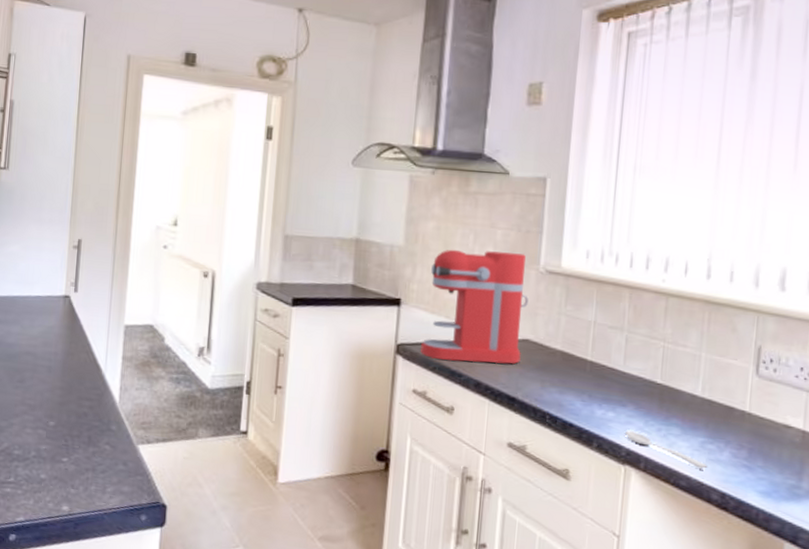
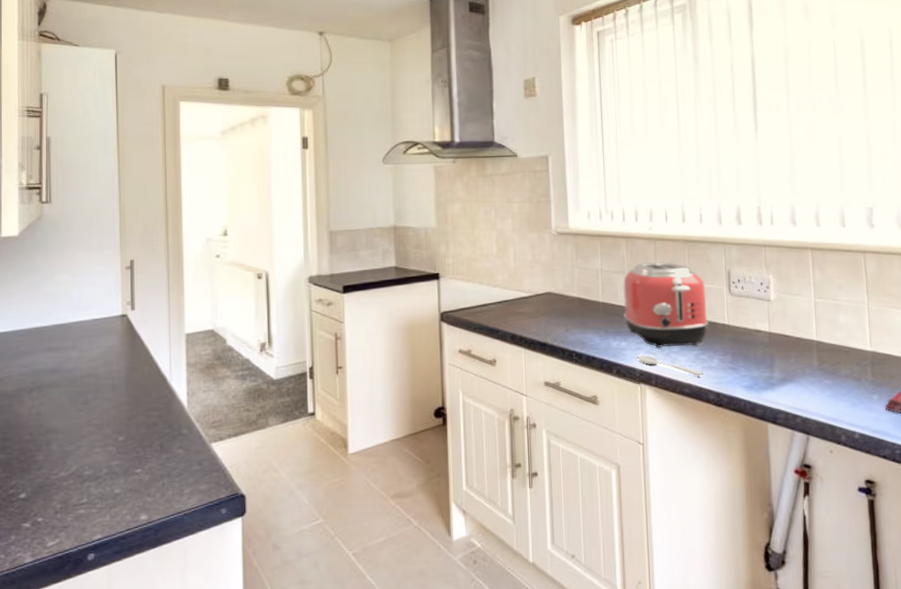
coffee maker: present [421,249,528,364] -> none [461,221,546,320]
toaster: none [615,321,726,432] -> present [623,262,709,348]

